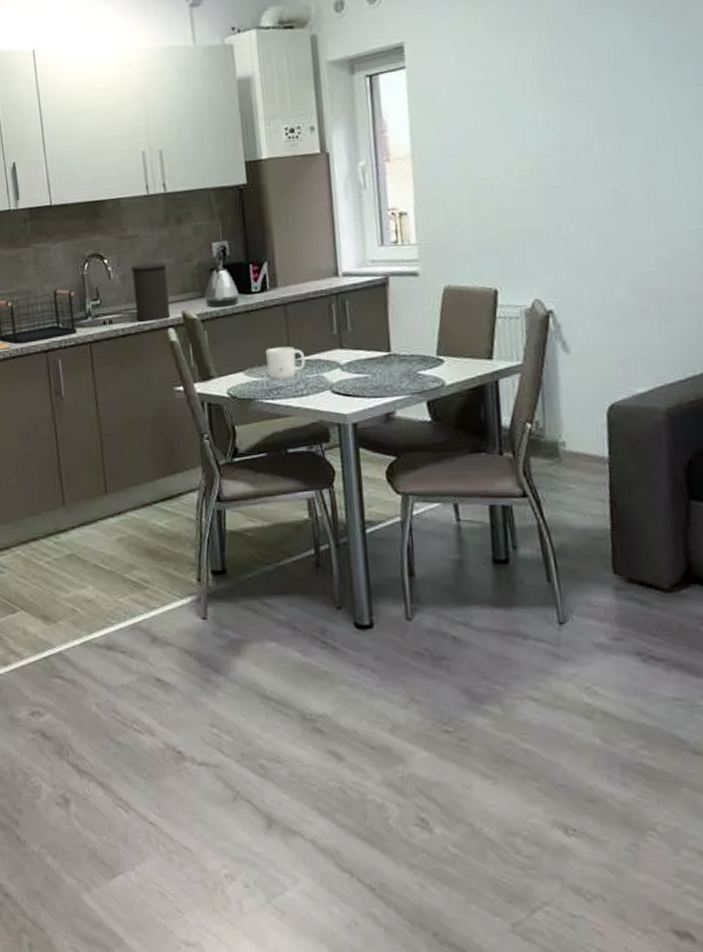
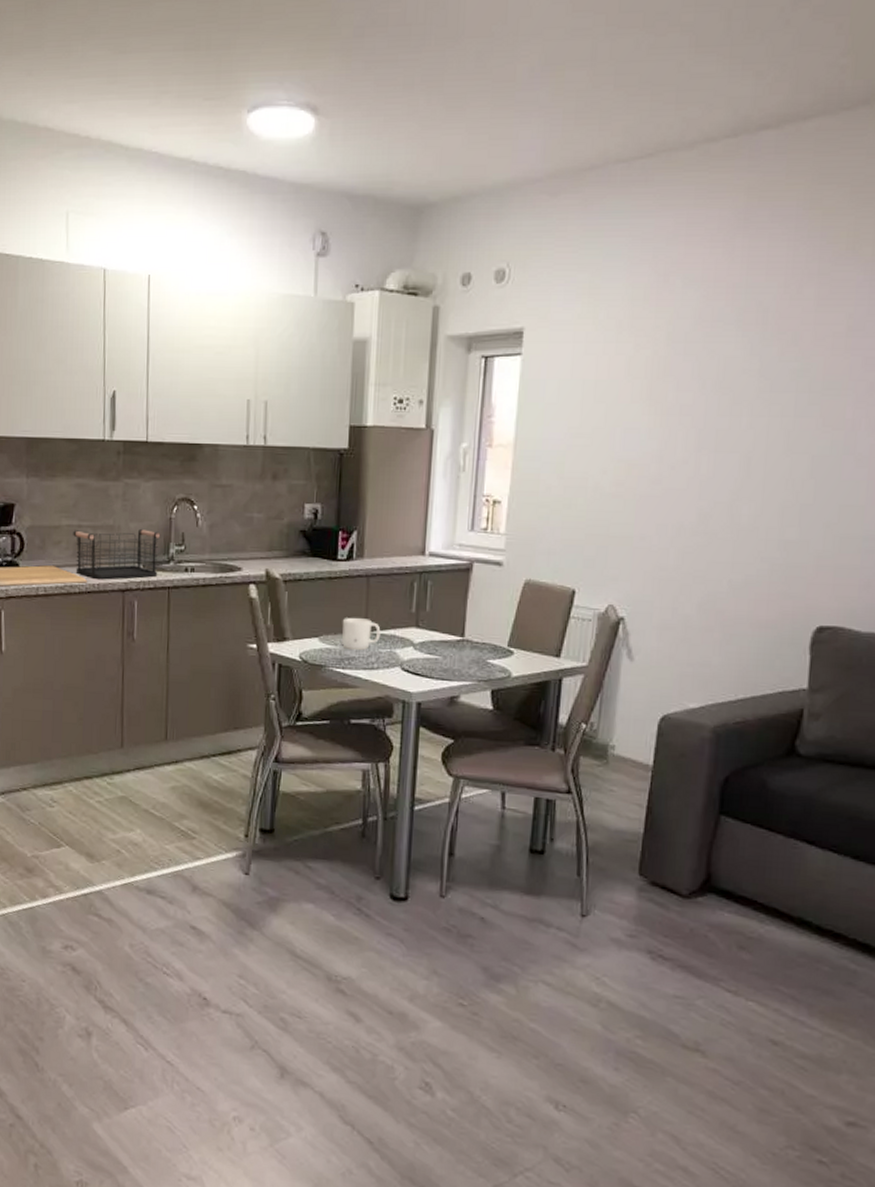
canister: present [130,262,171,322] -> none [219,515,257,575]
kettle: present [204,251,240,308] -> none [289,514,325,571]

